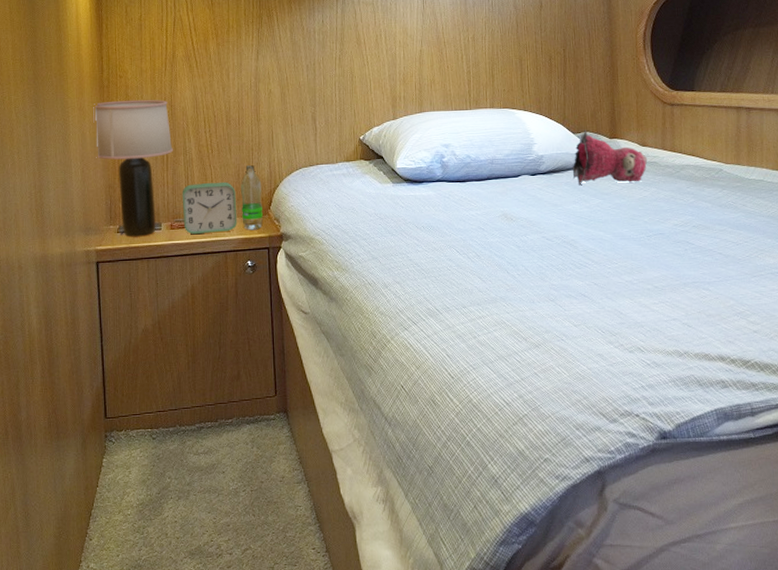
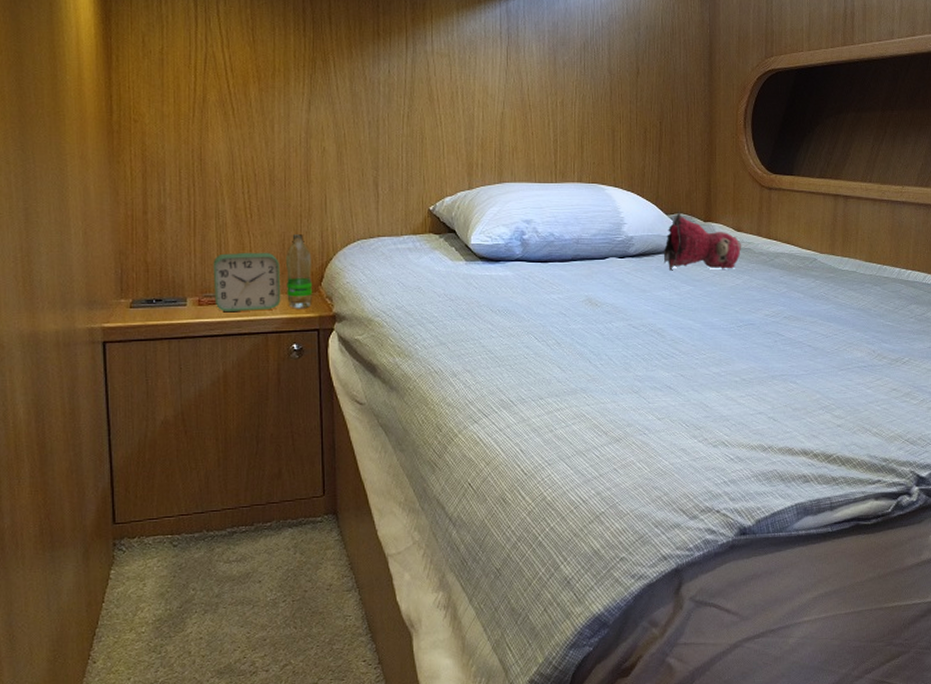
table lamp: present [93,99,173,237] -> none [99,149,202,314]

